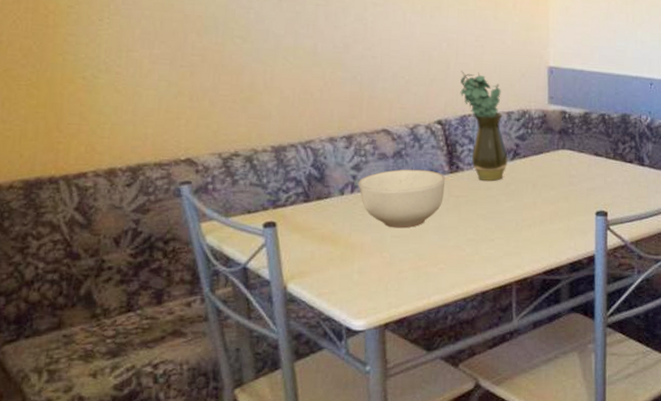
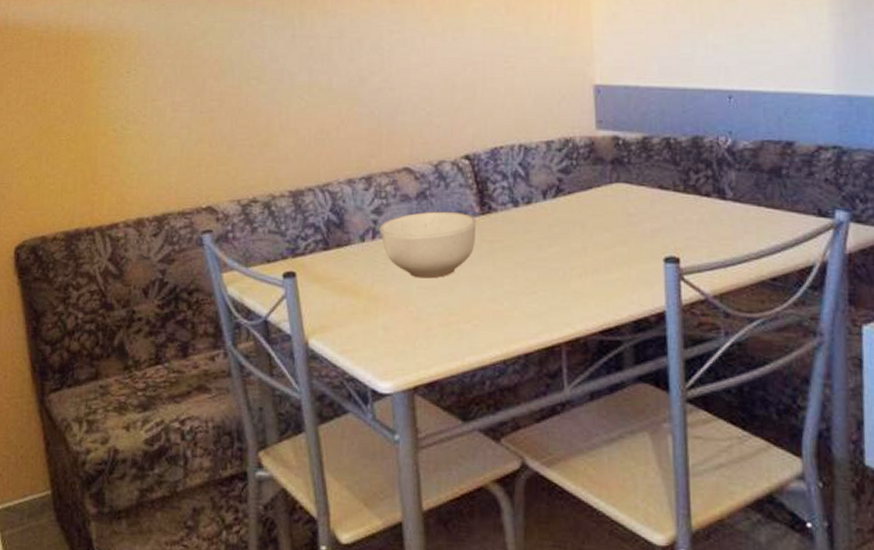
vase: present [460,70,508,181] -> none [489,96,549,222]

